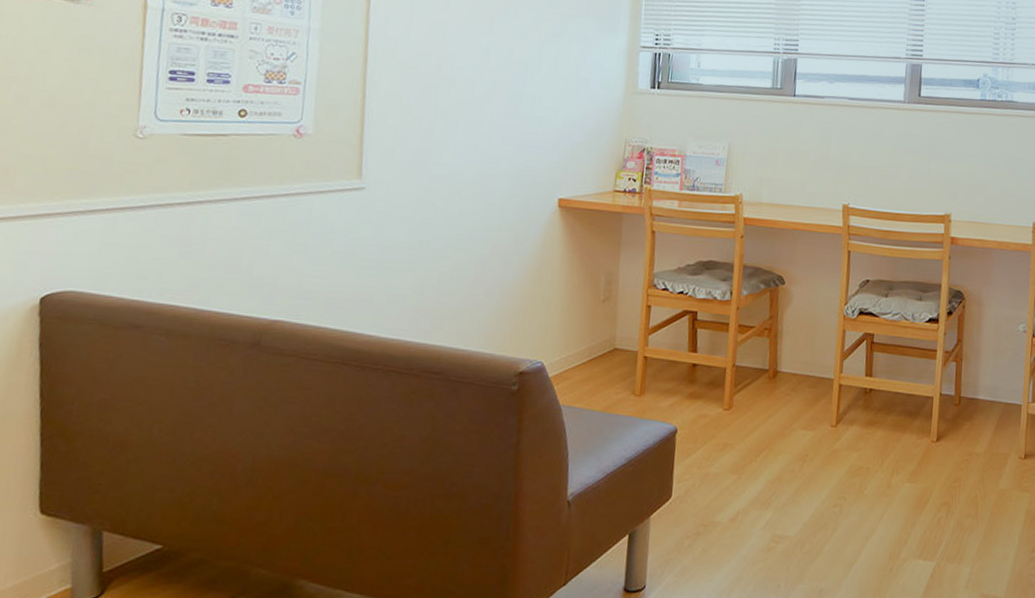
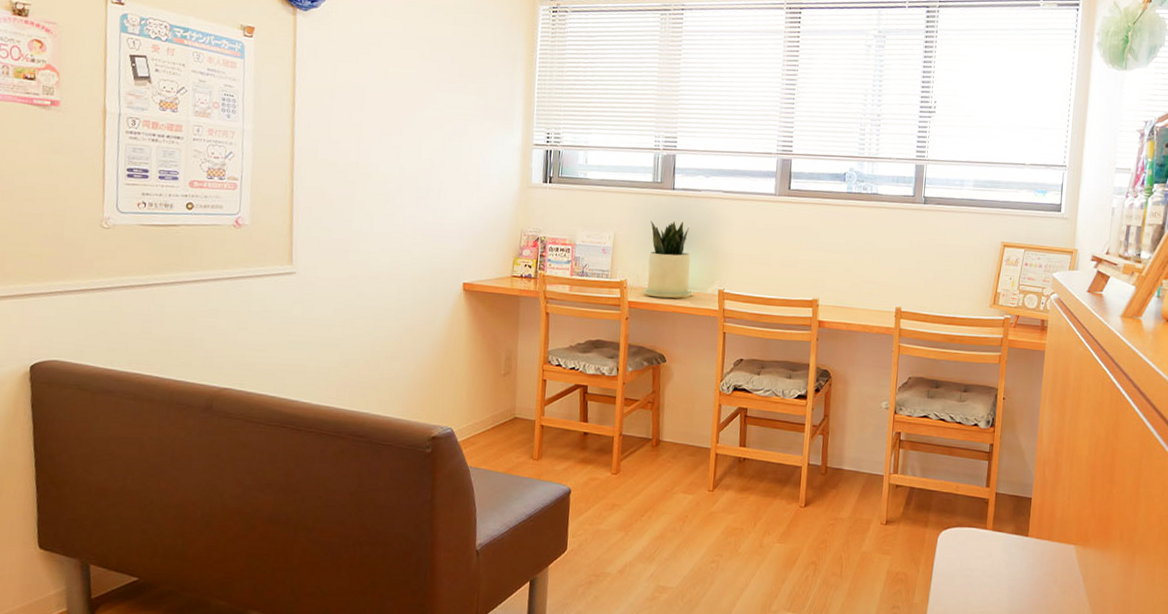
planter: none [759,130,816,215] -> present [642,221,694,299]

